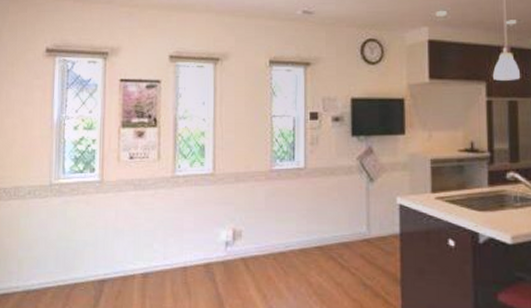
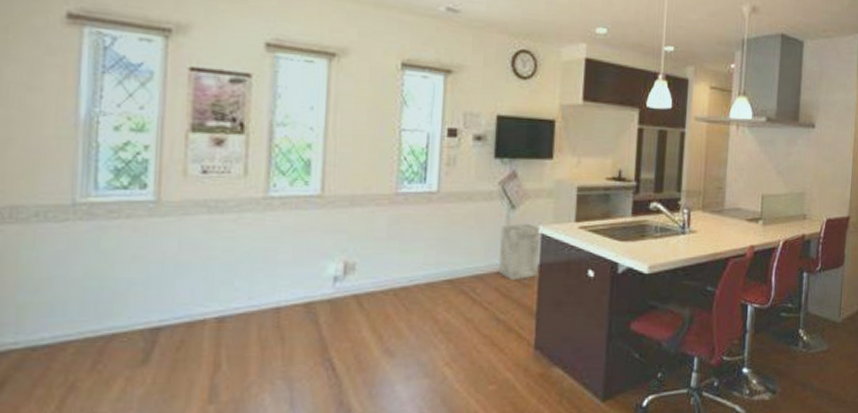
trash can: none [362,194,400,249] -> present [498,223,541,281]

